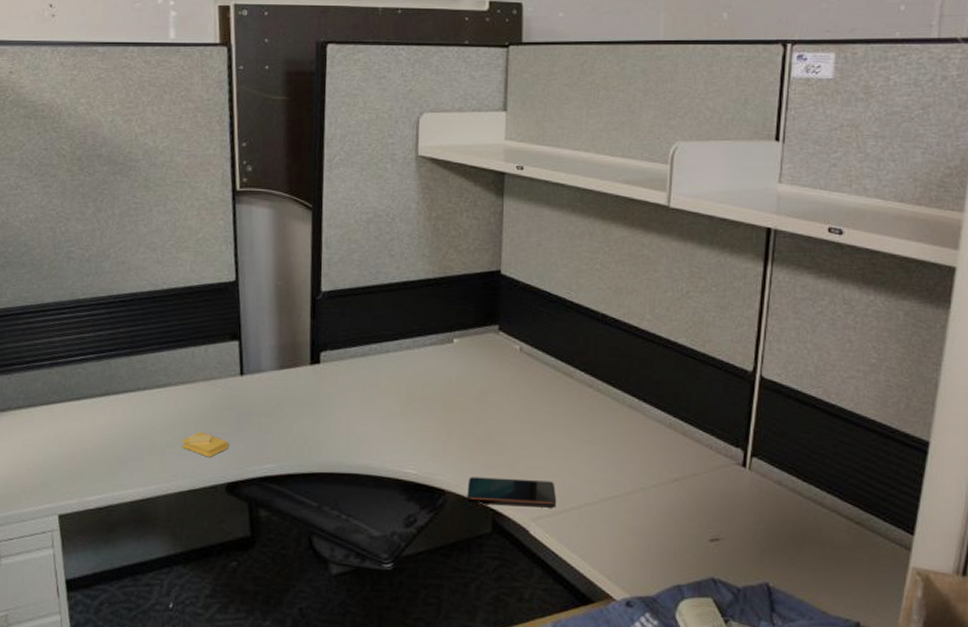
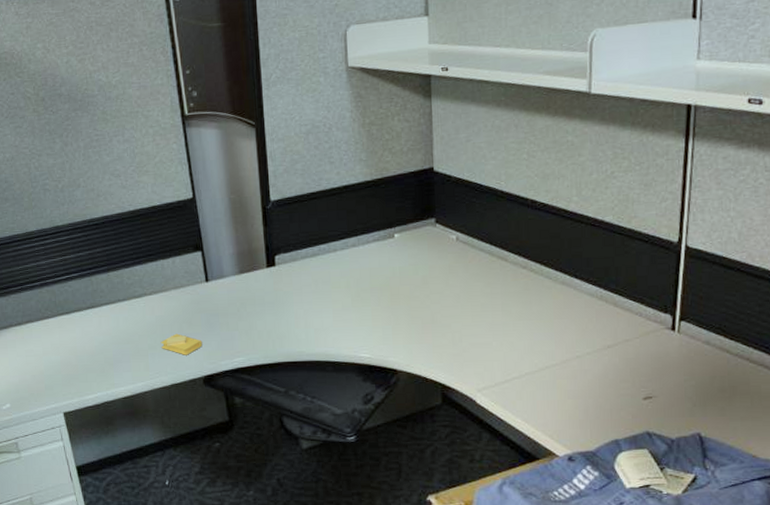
phone: present [467,477,557,508] -> none [417,355,499,380]

